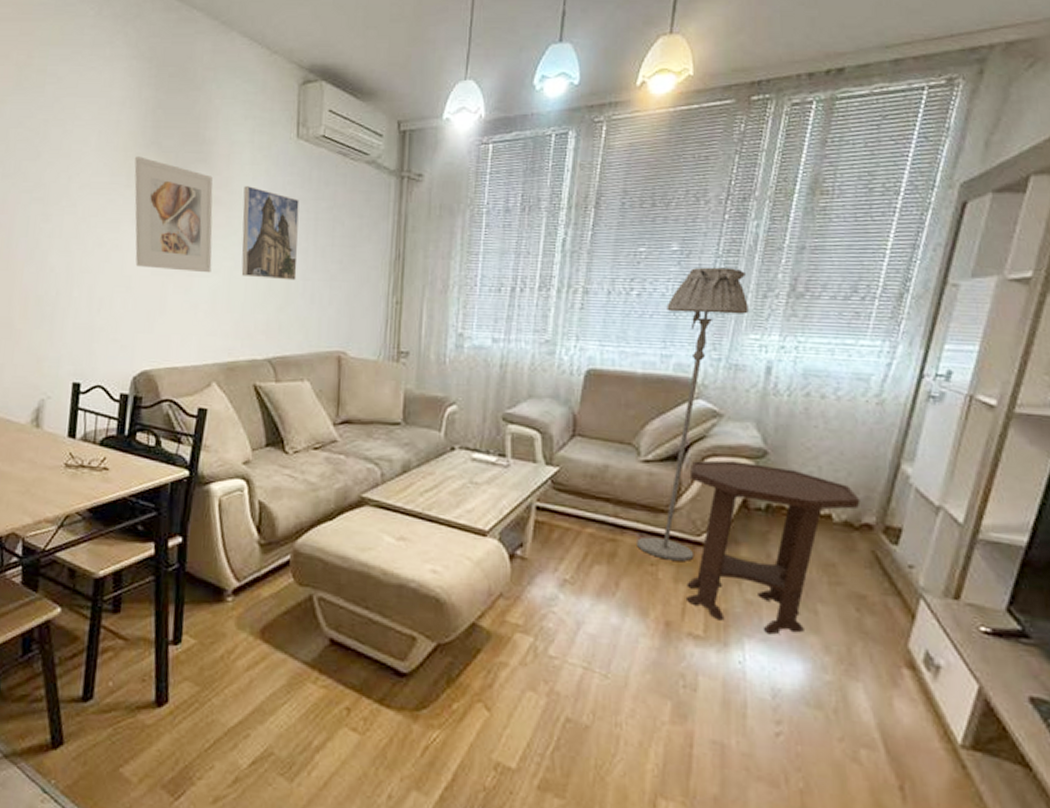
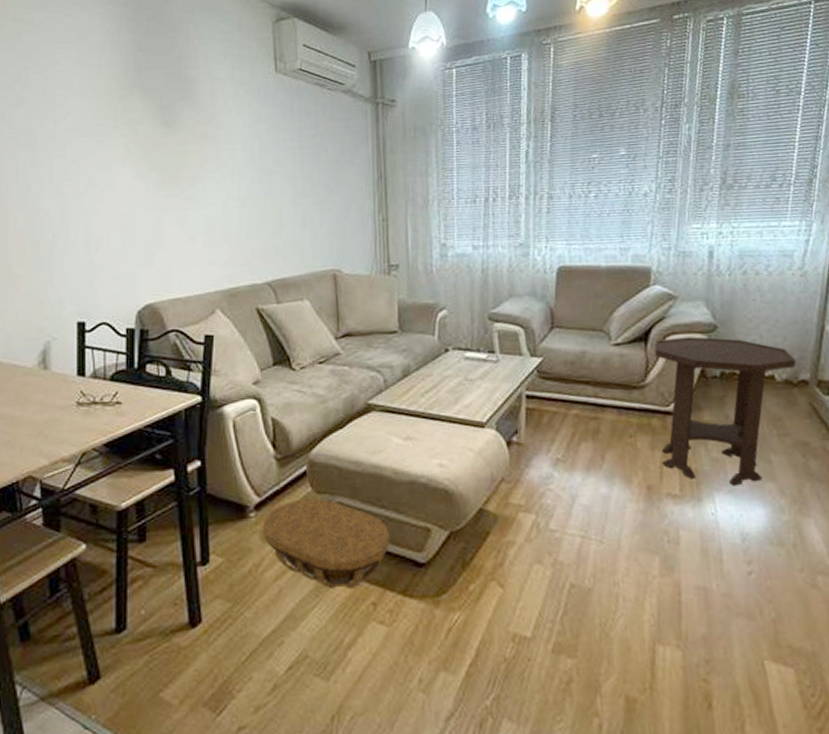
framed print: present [134,156,213,273] -> none [120,98,205,206]
basket: none [239,589,372,690] -> present [263,498,390,589]
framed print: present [241,186,299,281] -> none [229,120,287,207]
floor lamp: present [637,267,749,561] -> none [616,167,689,431]

